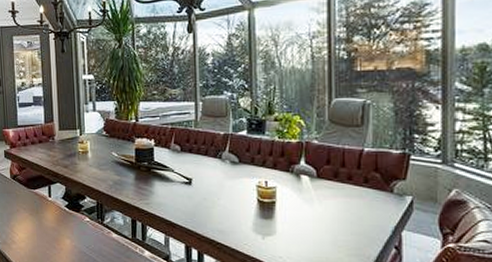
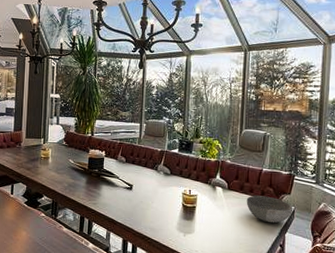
bowl: none [343,183,411,219] -> present [246,195,294,224]

